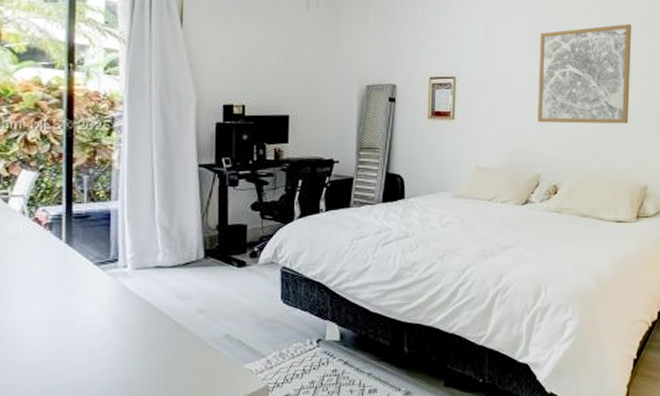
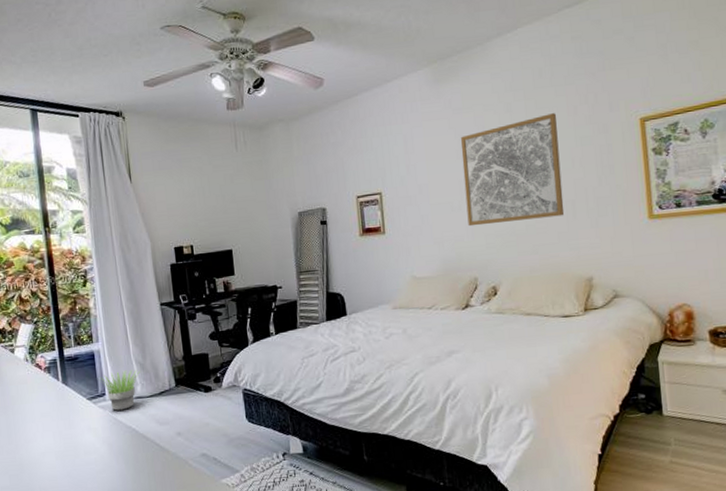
potted plant: none [113,235,164,280] -> present [99,369,140,411]

